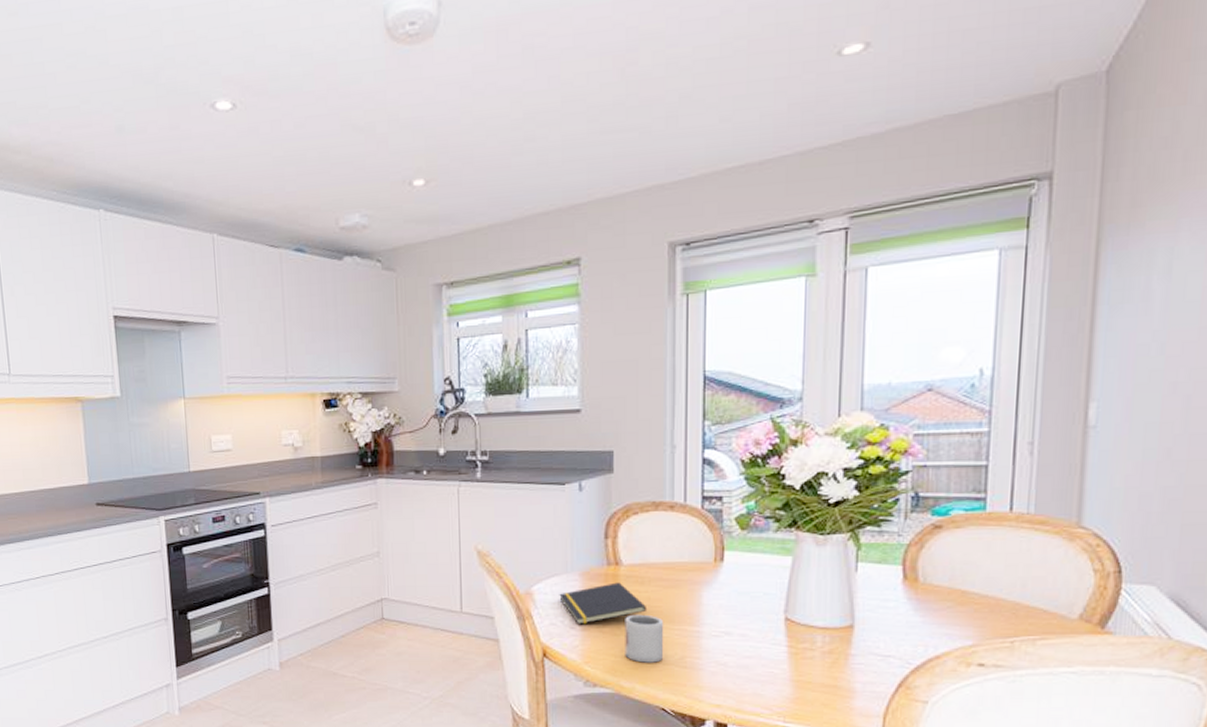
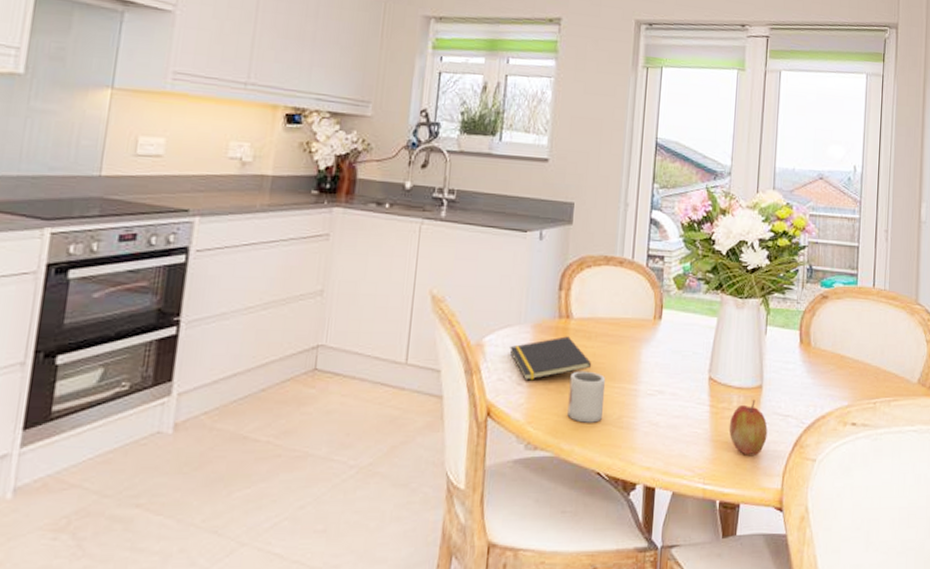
apple: none [812,640,862,696] -> present [728,400,768,455]

